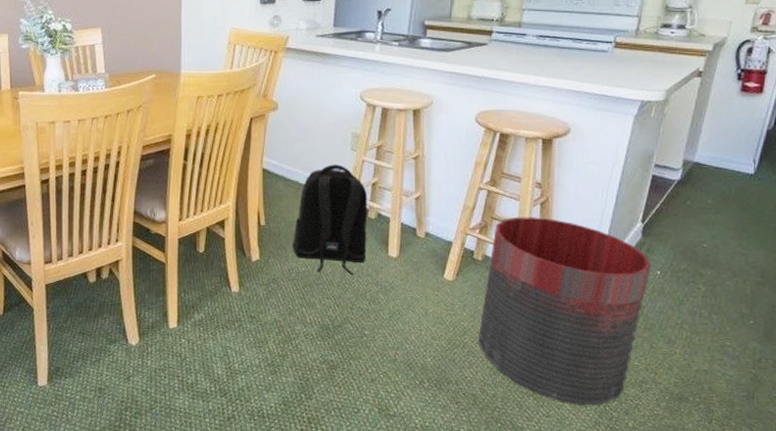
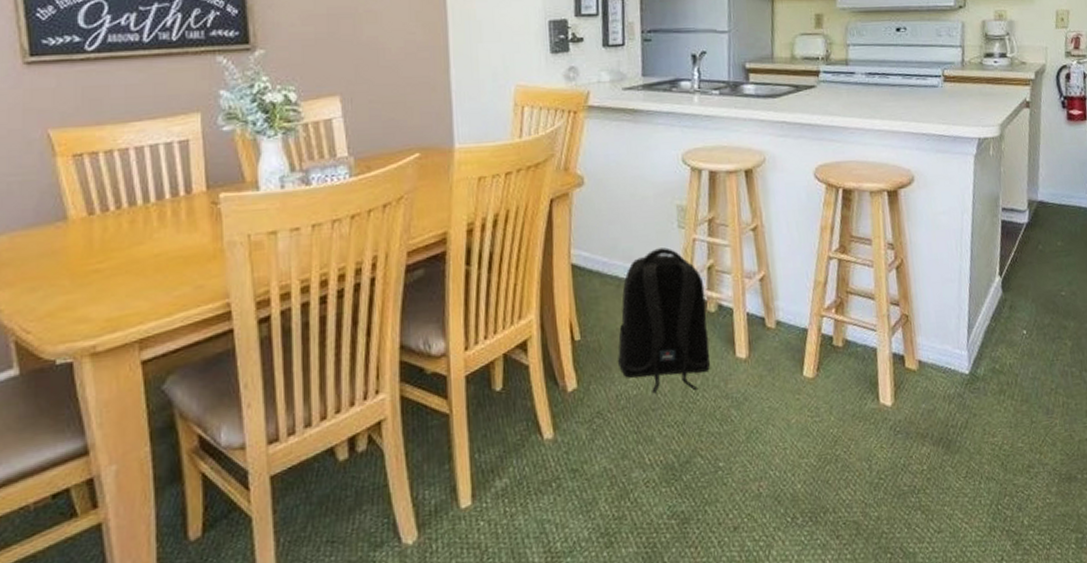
trash can: present [478,217,651,405] -> none [851,284,1017,510]

